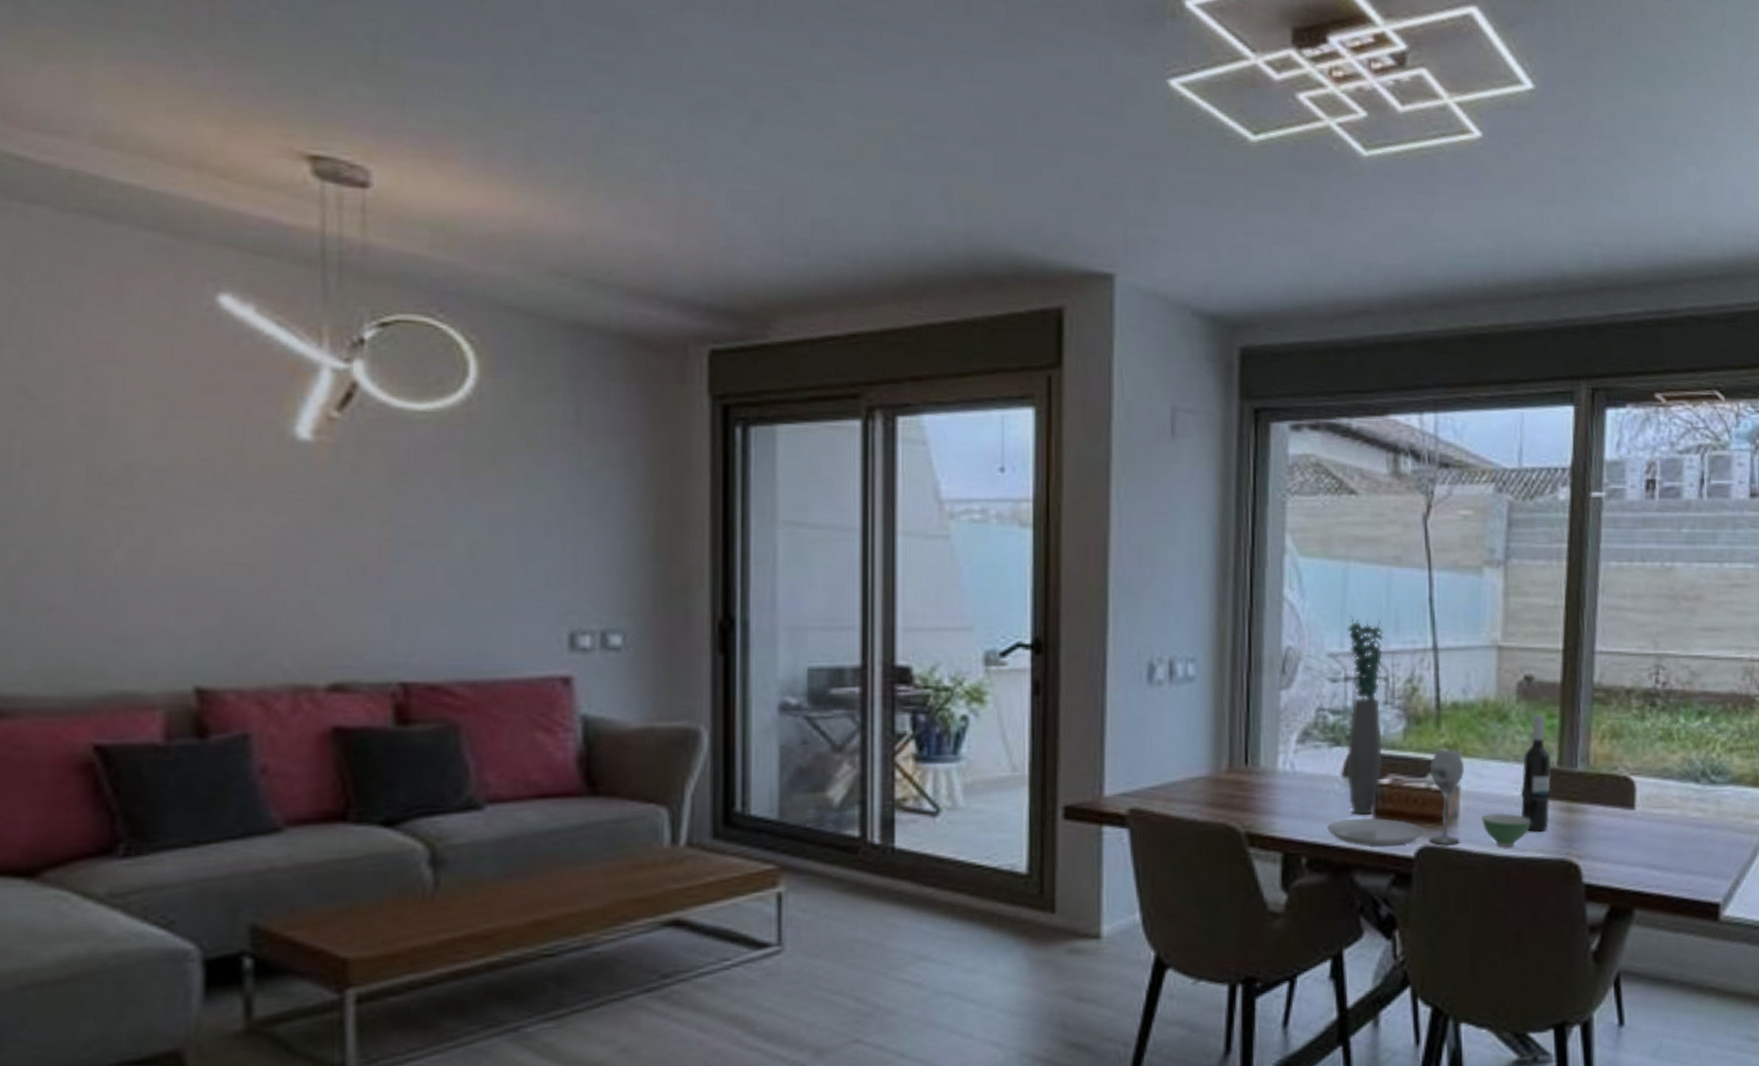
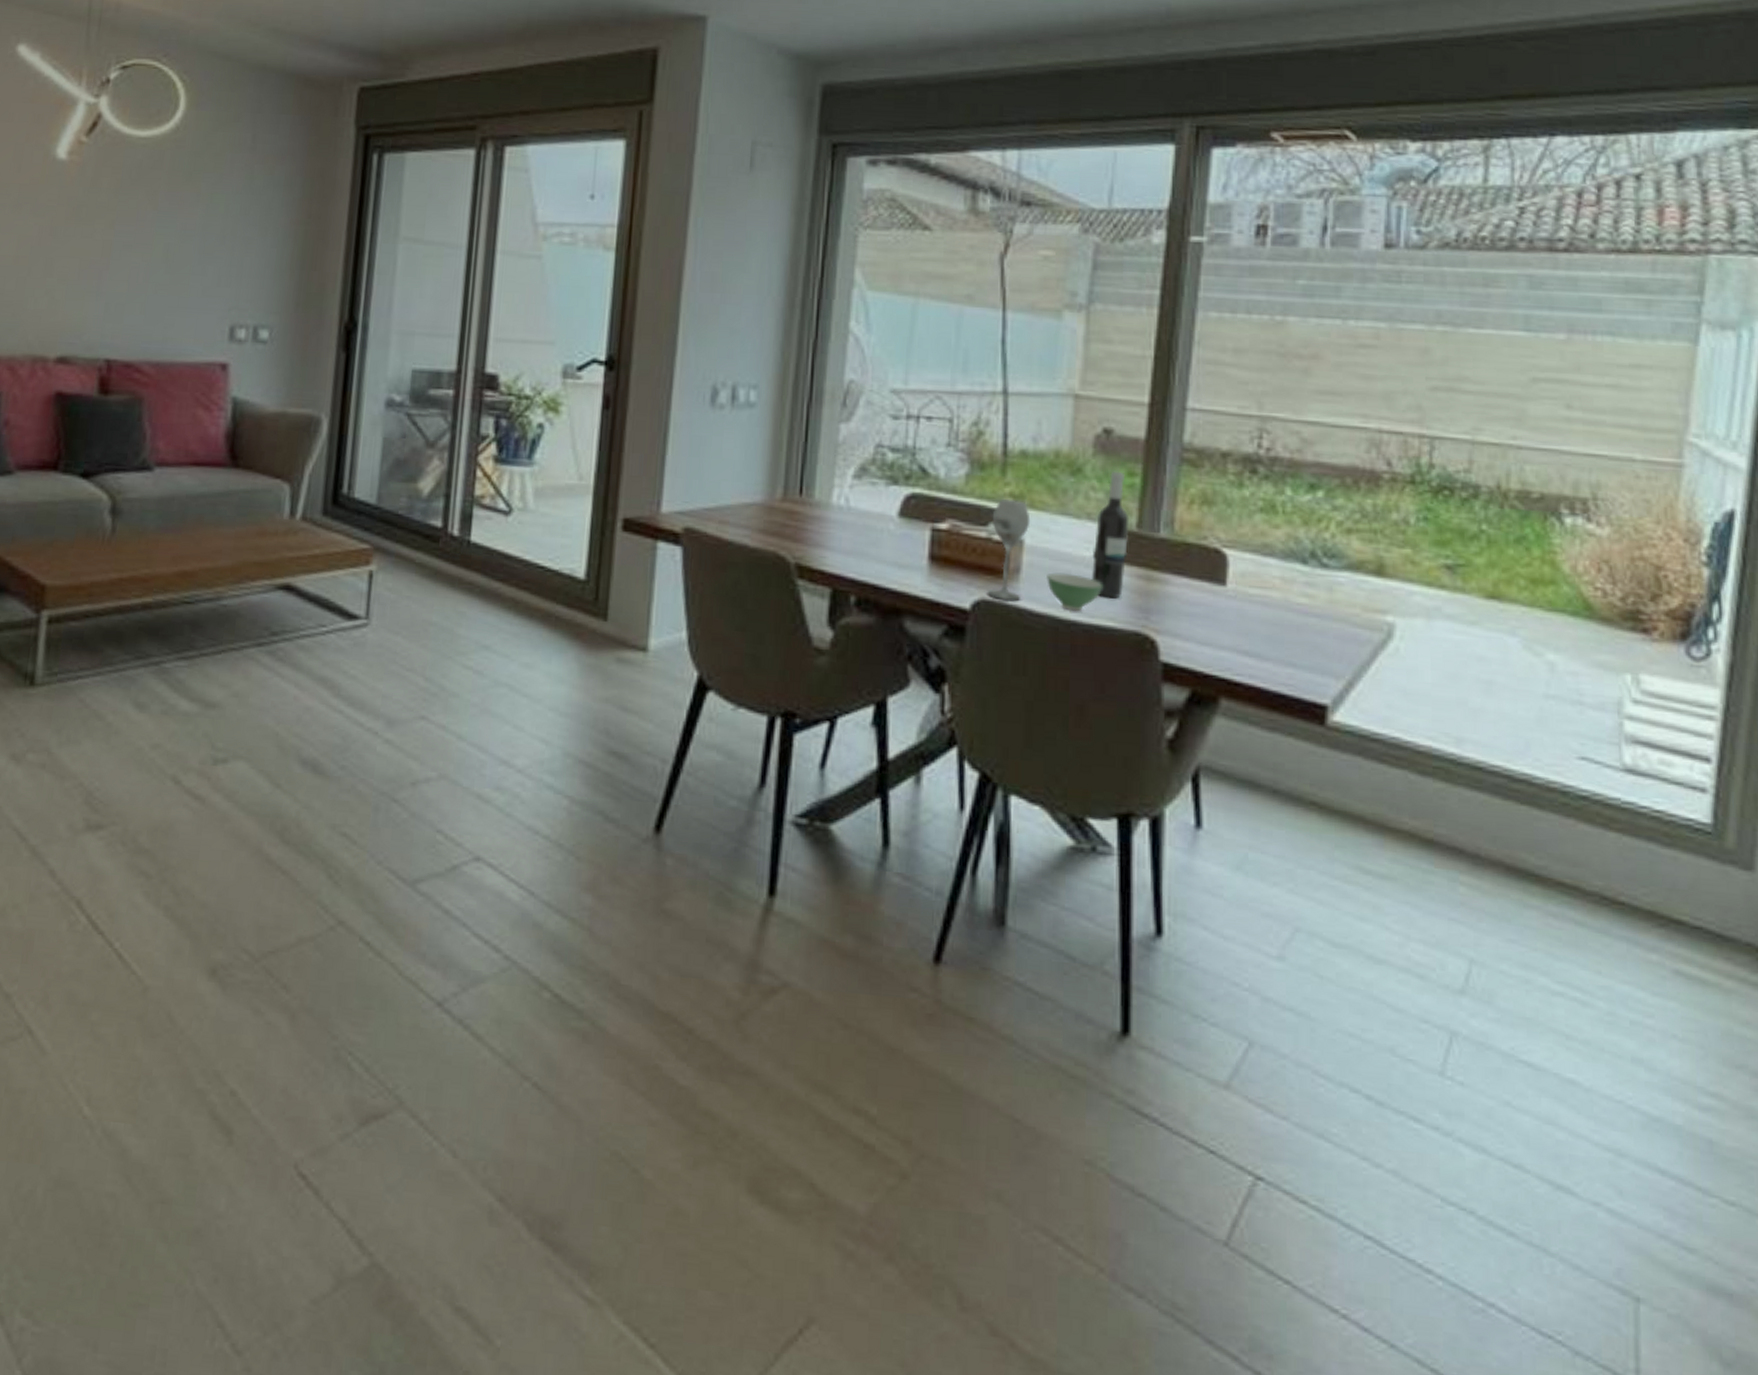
plate: present [1326,818,1425,846] -> none [878,560,983,594]
vase: present [1346,615,1384,816] -> none [902,352,951,560]

